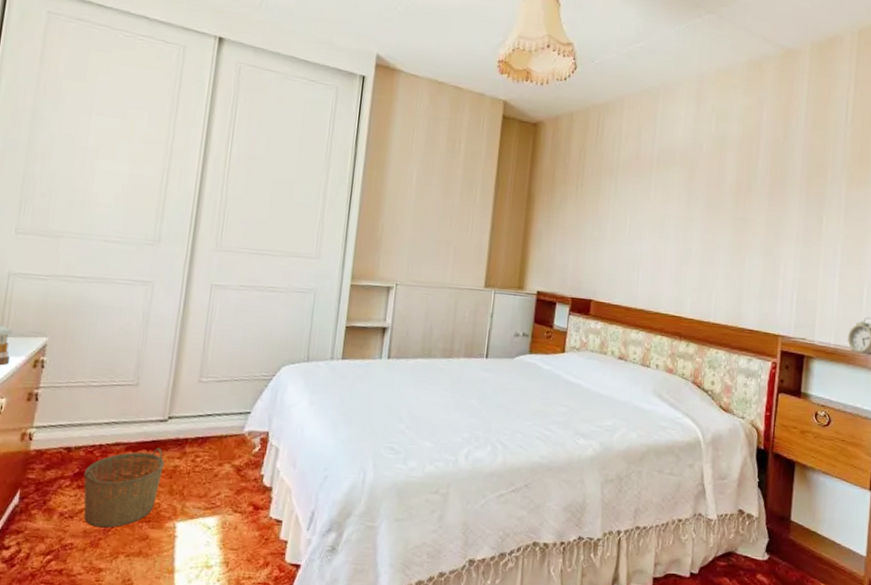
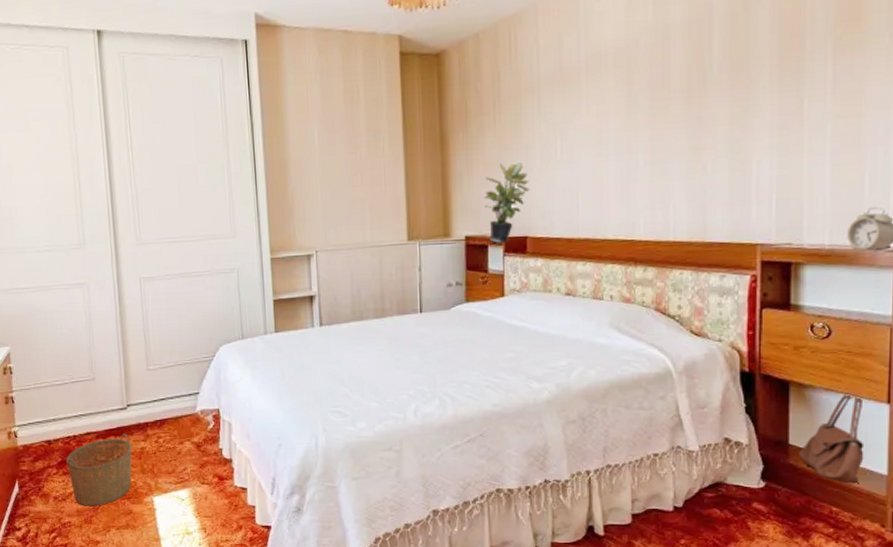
potted plant: none [557,229,599,304] -> present [484,162,529,244]
handbag: none [797,478,852,563] -> present [798,393,864,484]

